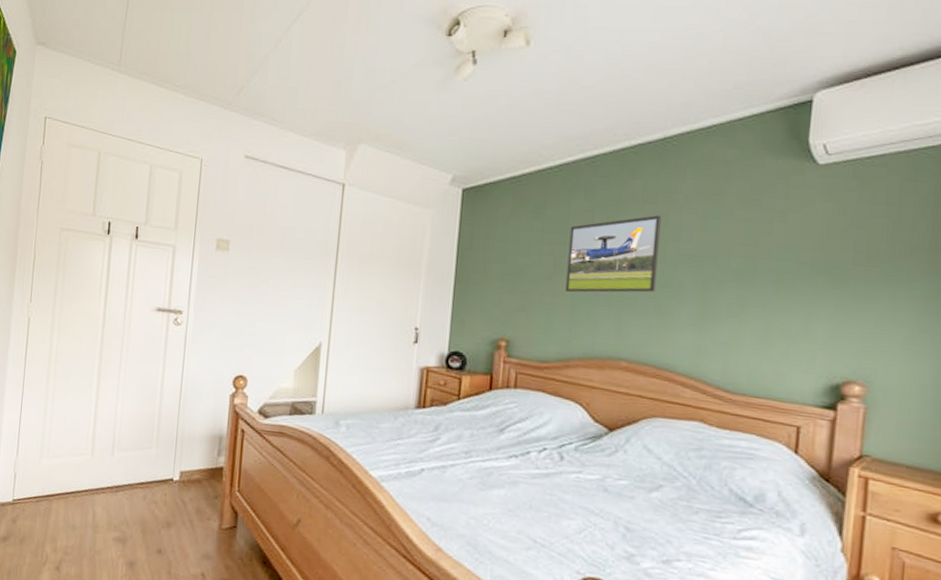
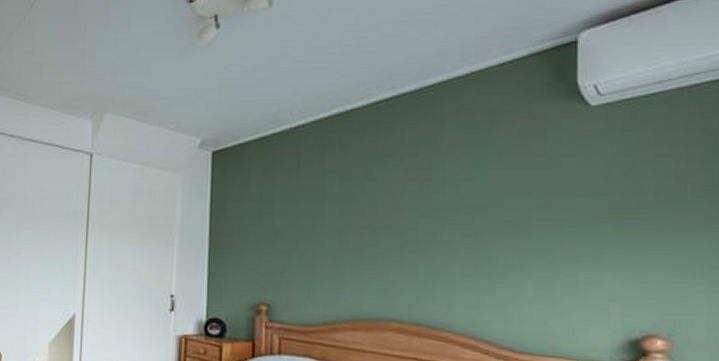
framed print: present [565,215,662,293] -> none [326,168,424,252]

